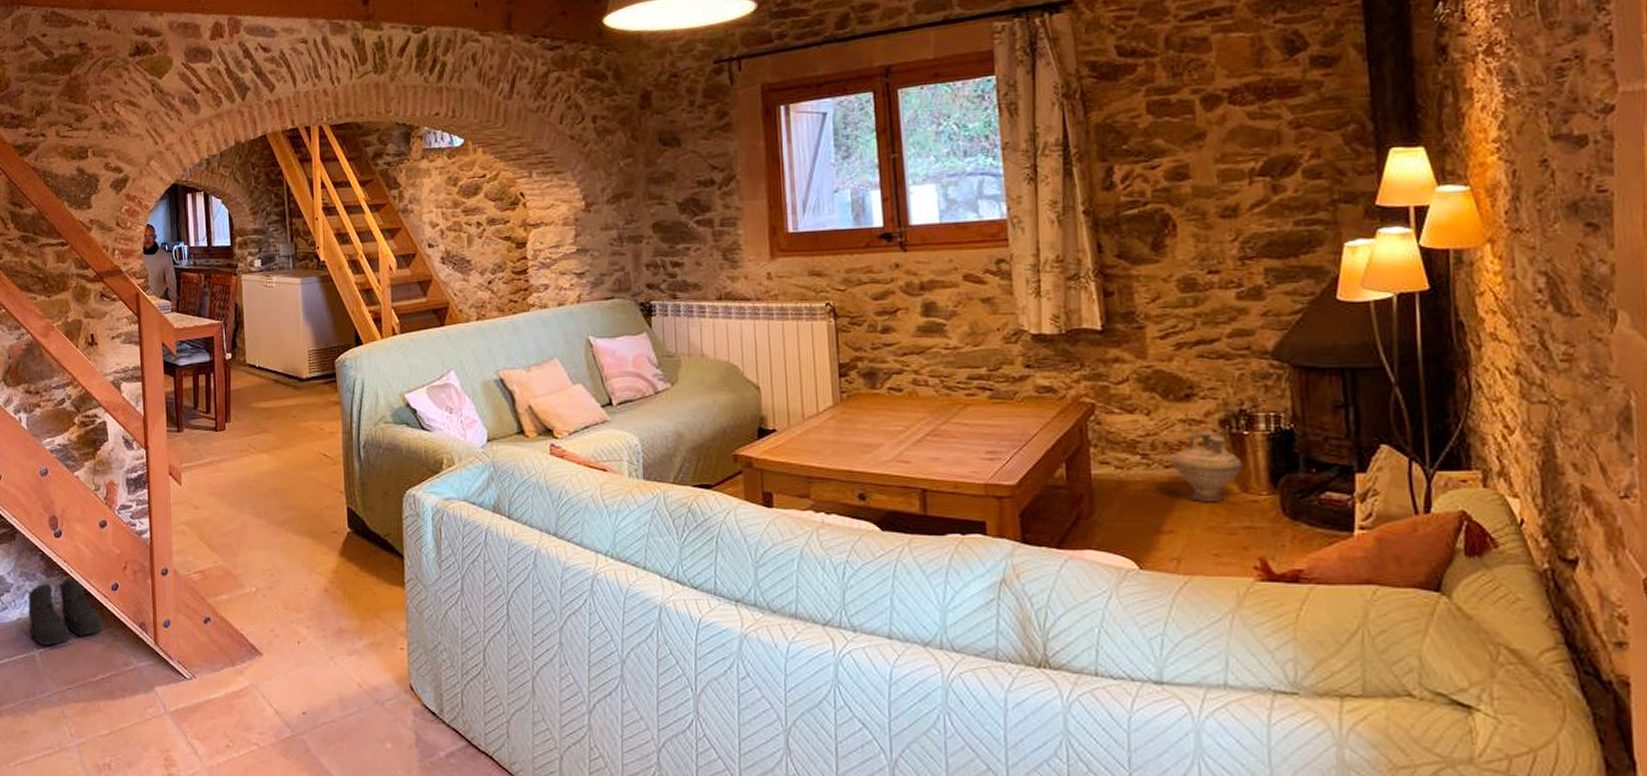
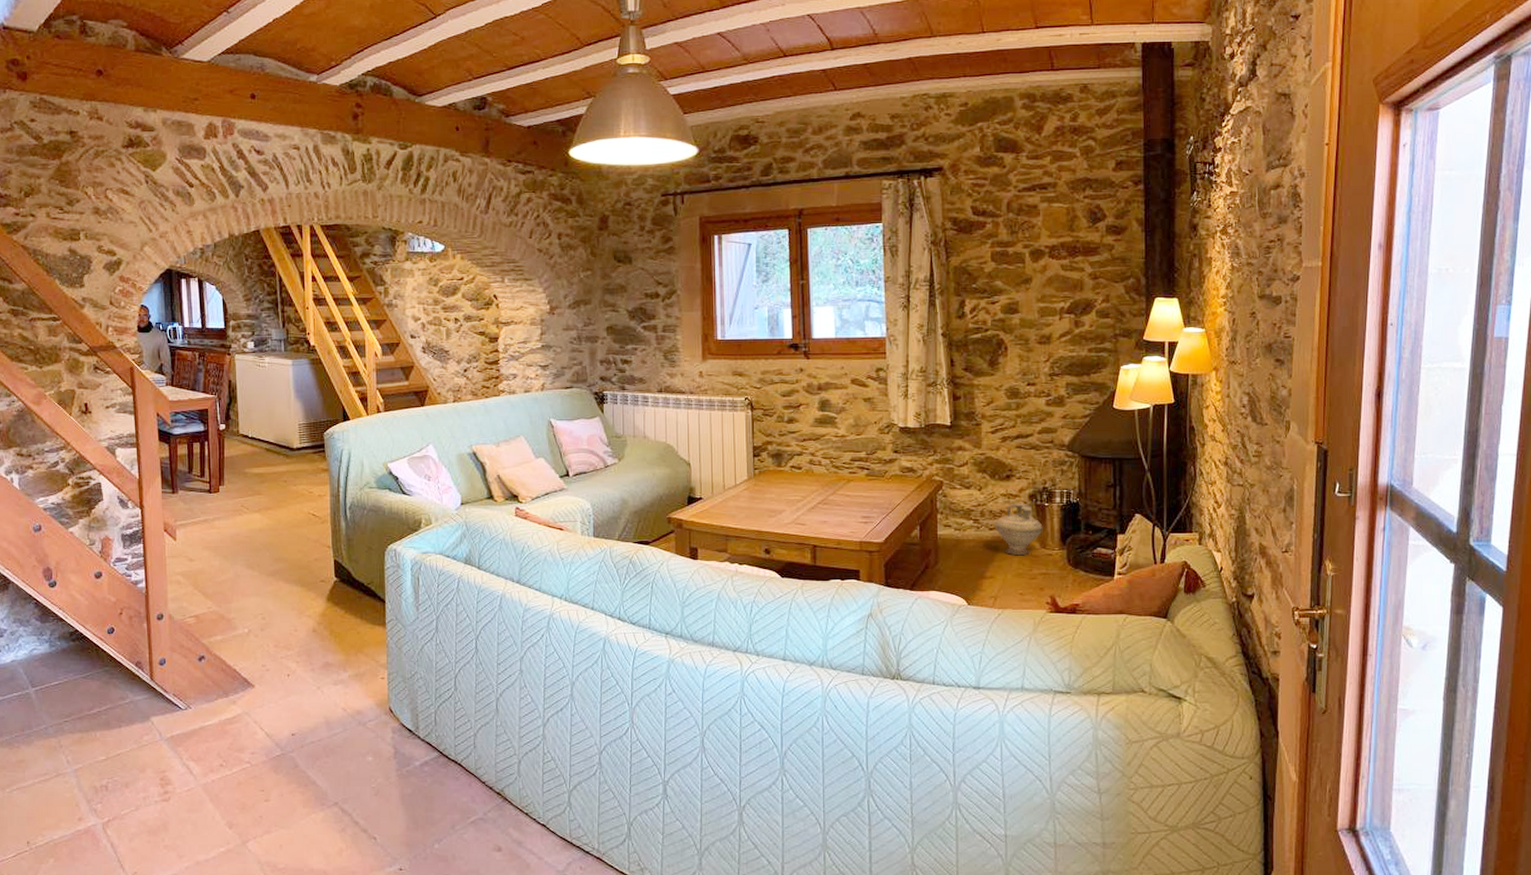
boots: present [28,576,103,646] -> none [22,622,99,685]

